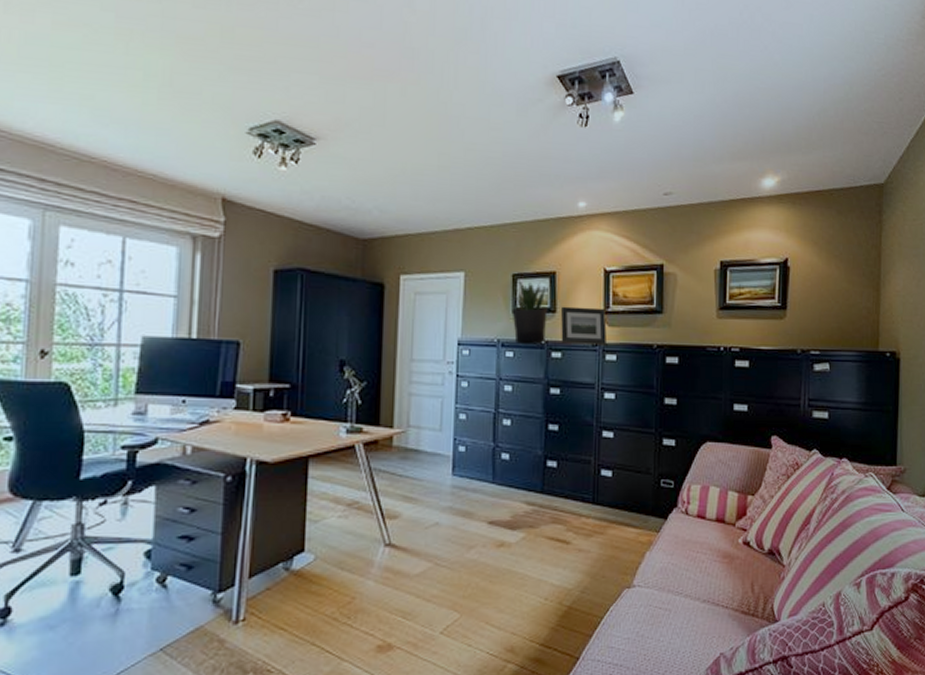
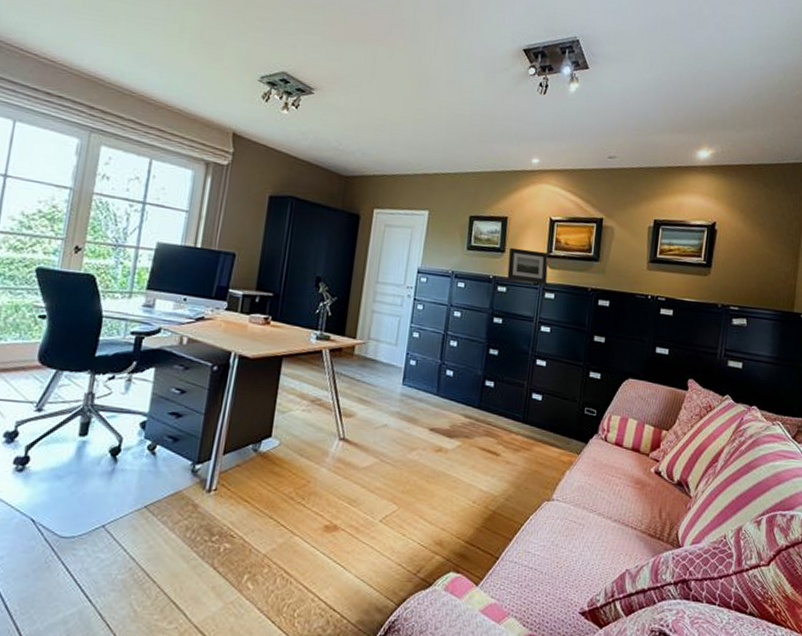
planter: present [512,279,548,345] -> none [466,220,498,279]

